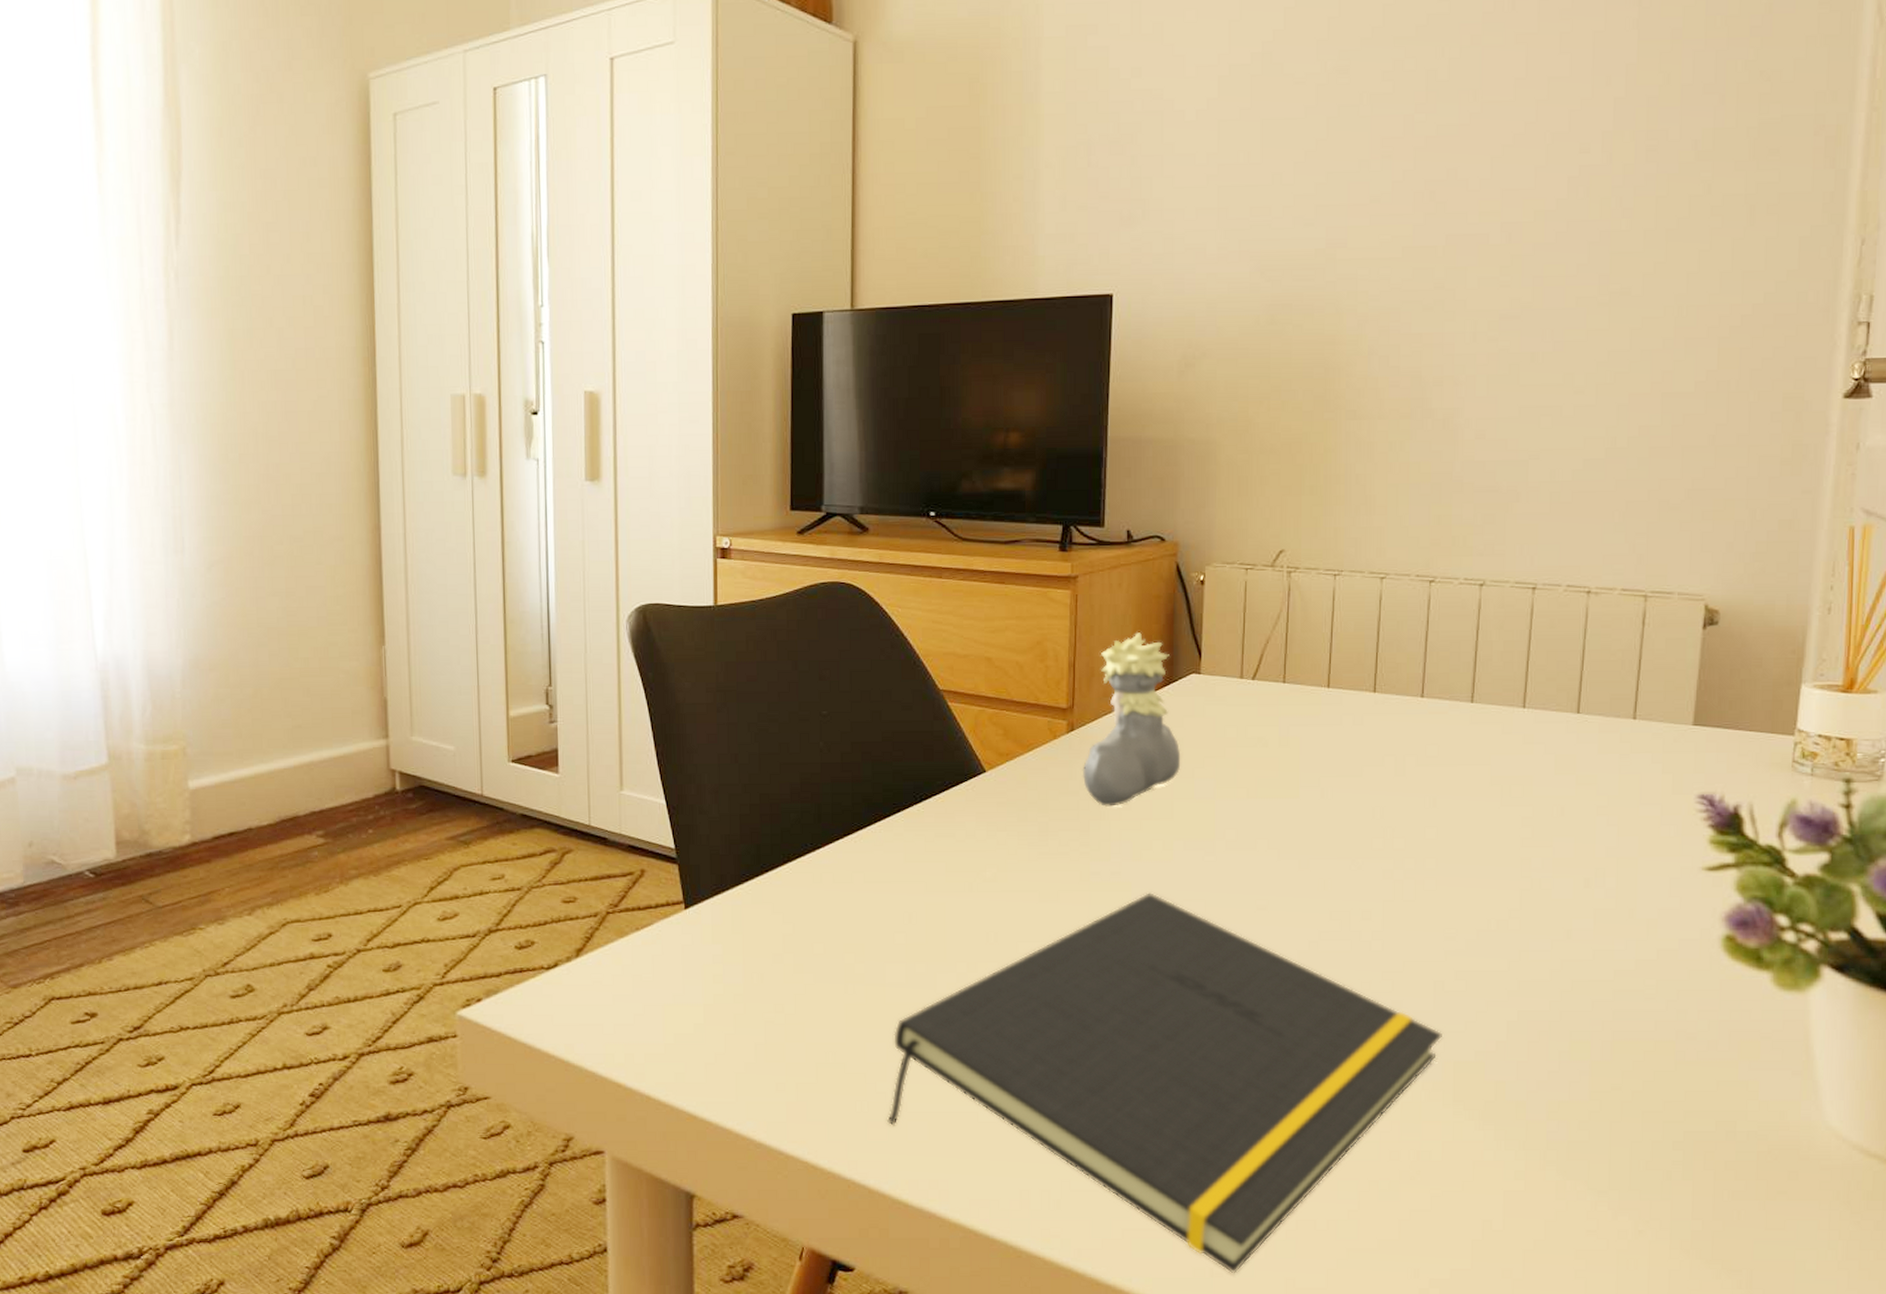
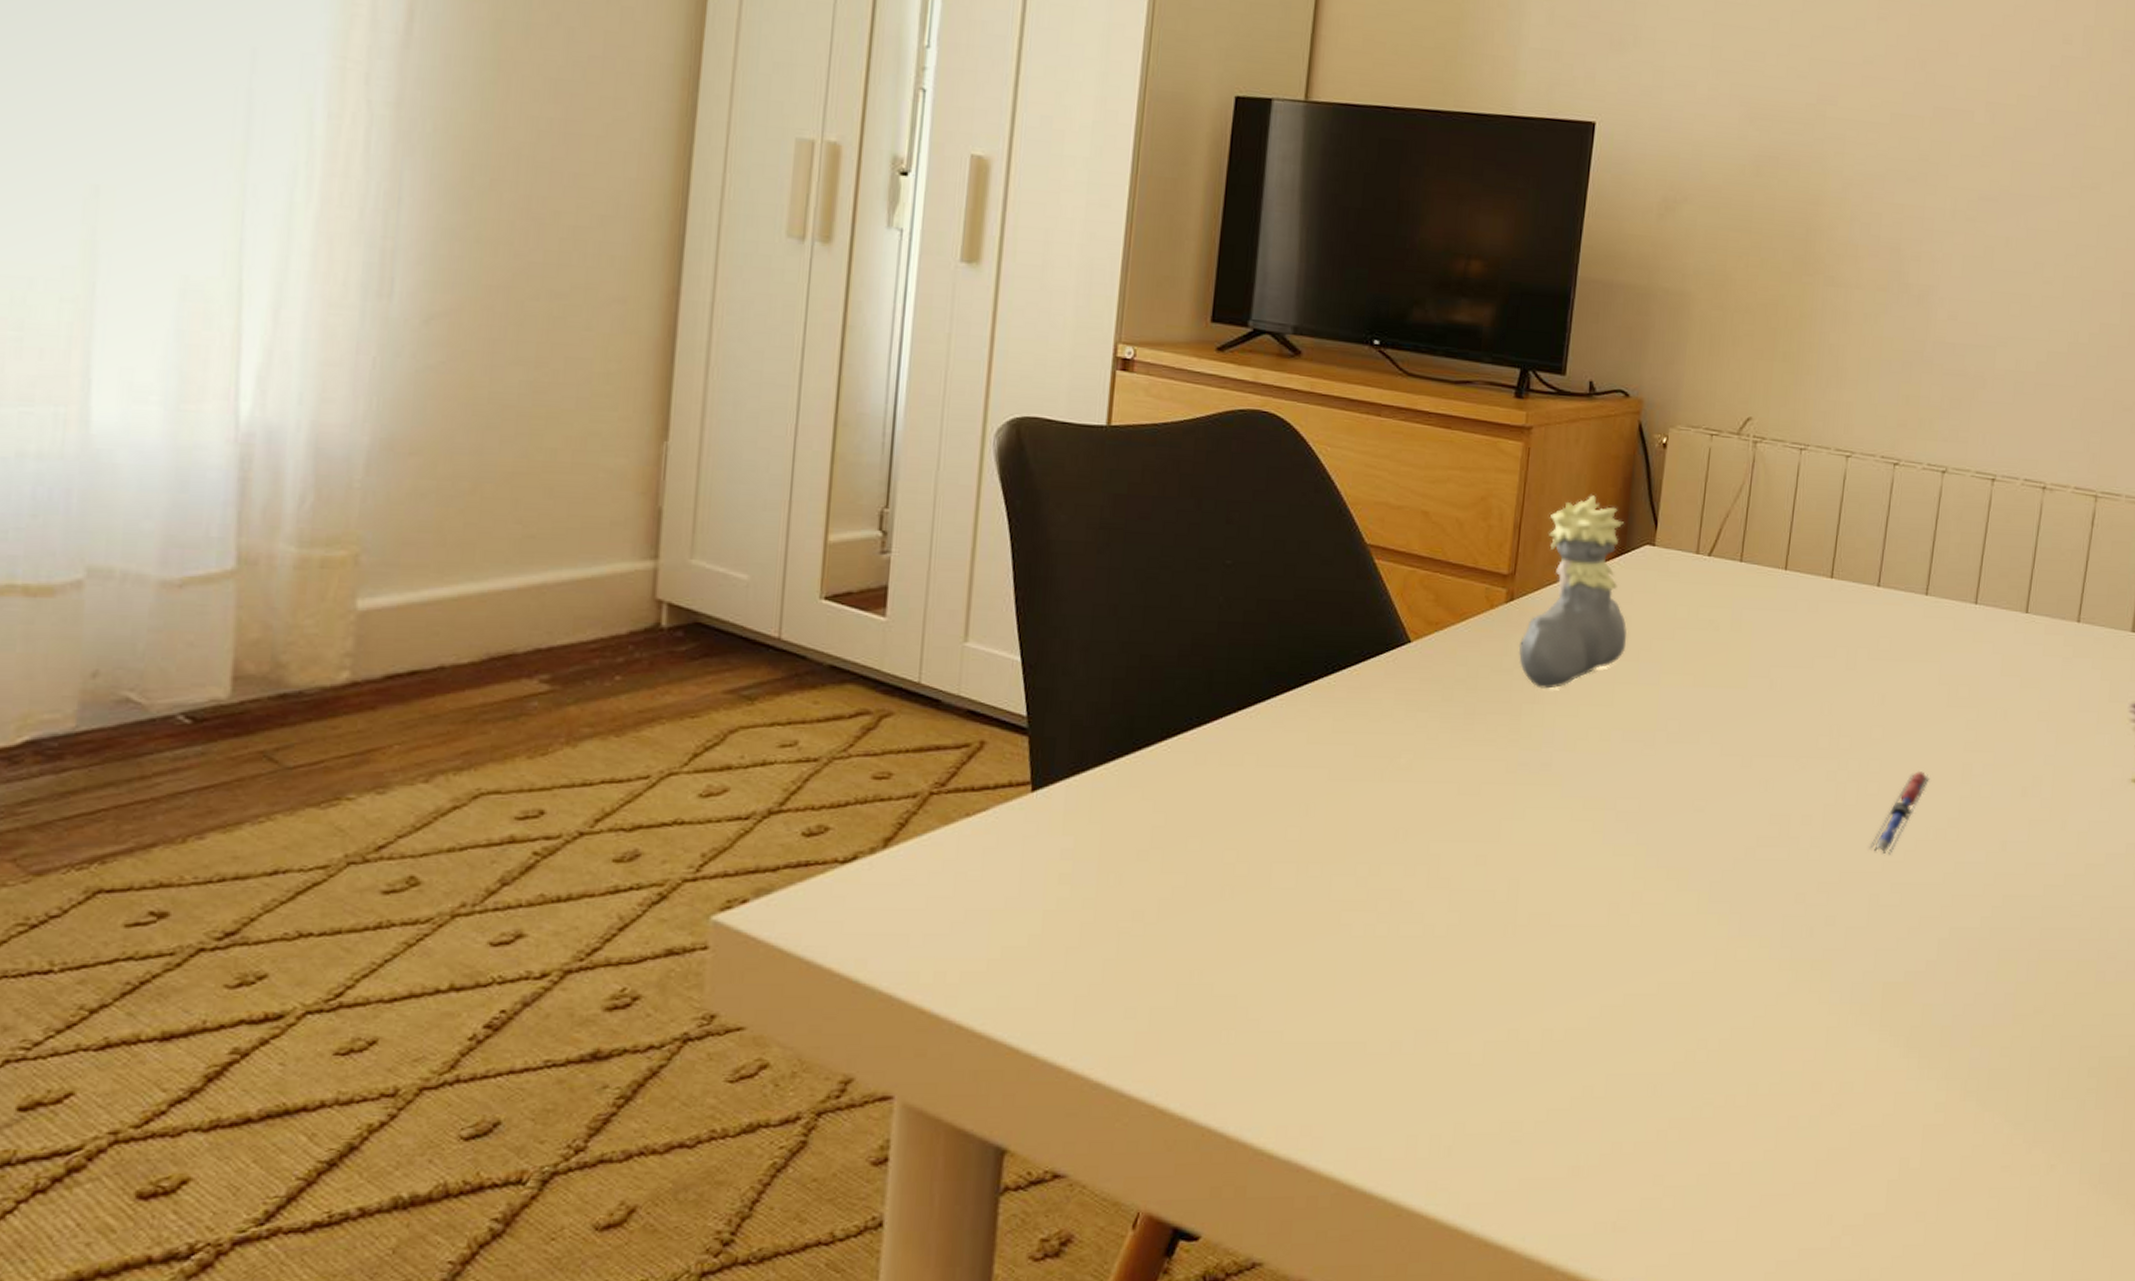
notepad: present [886,893,1442,1274] -> none [1256,788,1874,1228]
pen: none [1431,867,1488,945] -> present [1869,771,1931,855]

